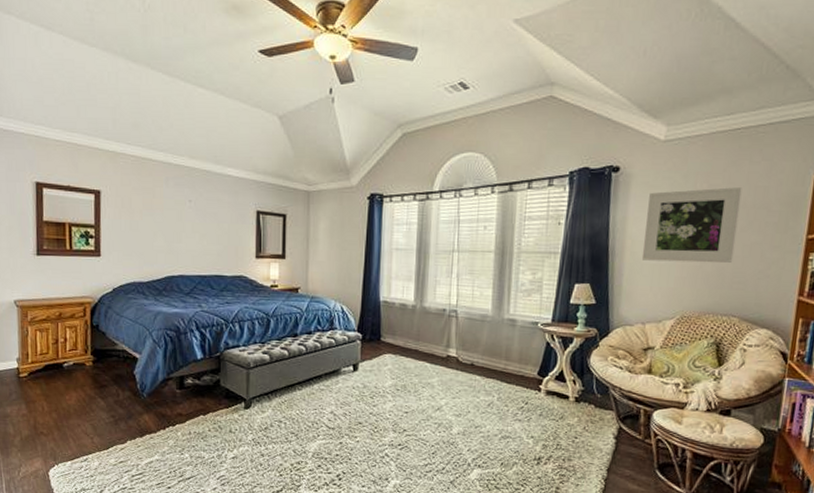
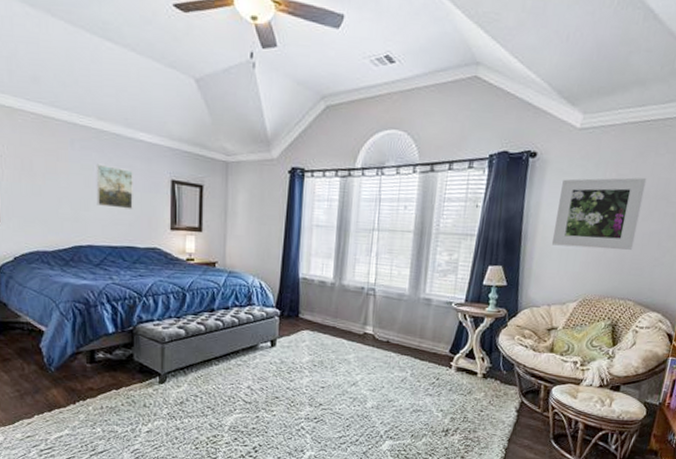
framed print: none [188,199,221,240] -> present [96,163,133,209]

